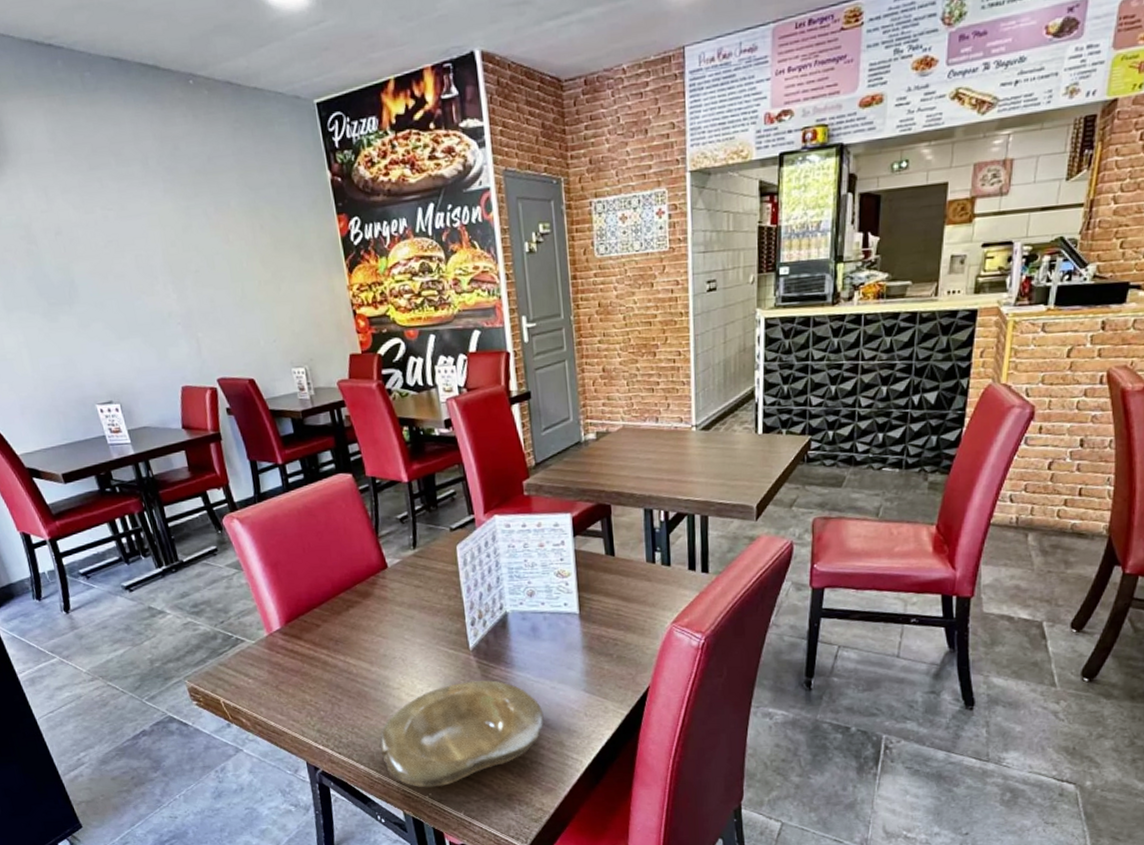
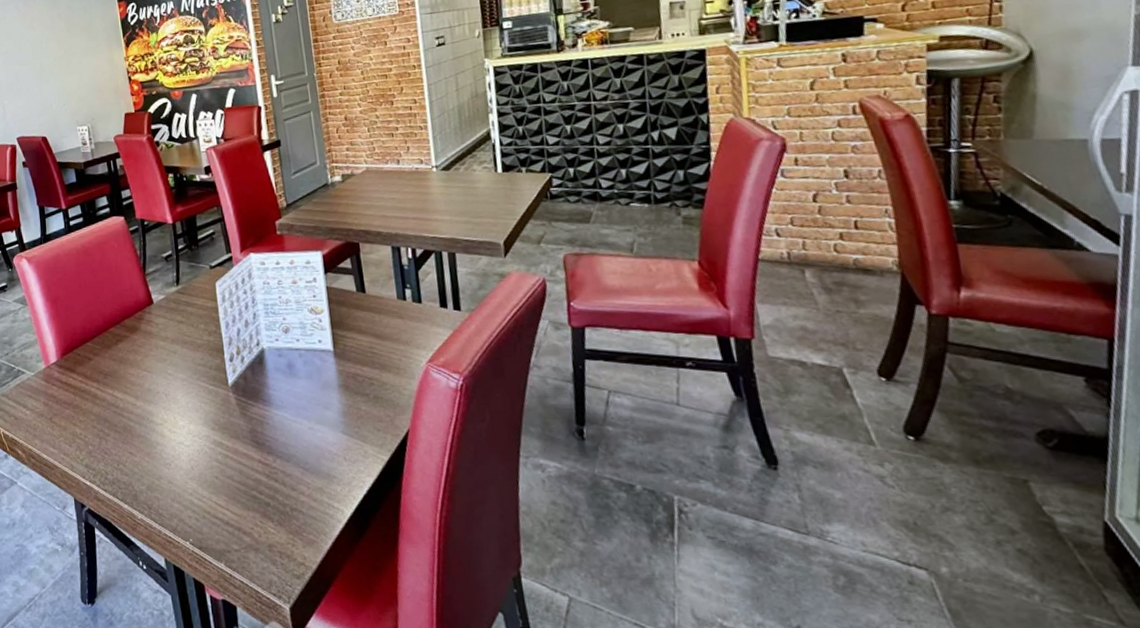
plate: present [379,680,544,788] -> none [142,418,303,533]

